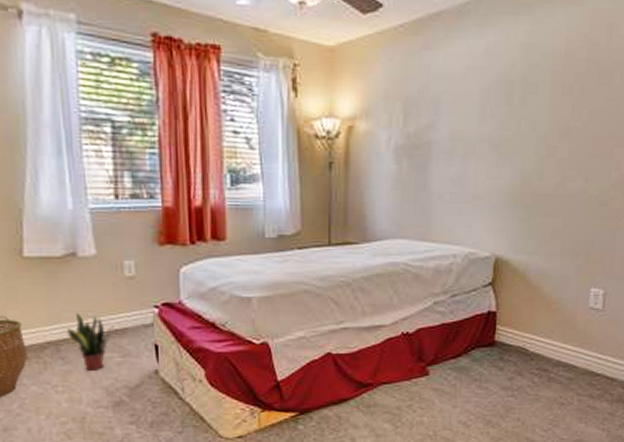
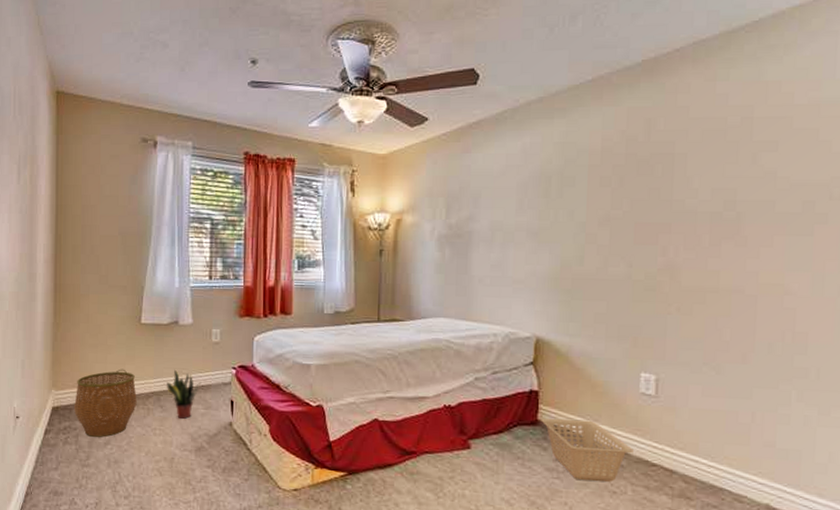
laundry basket: none [498,337,581,396] -> present [541,417,634,482]

